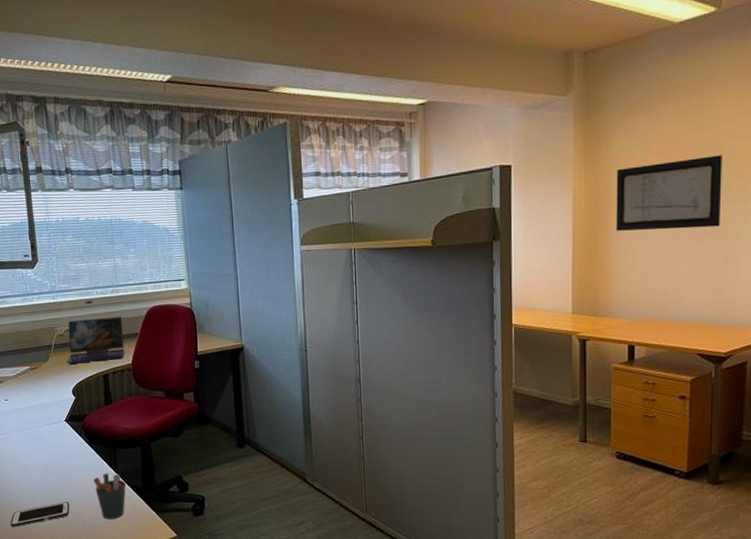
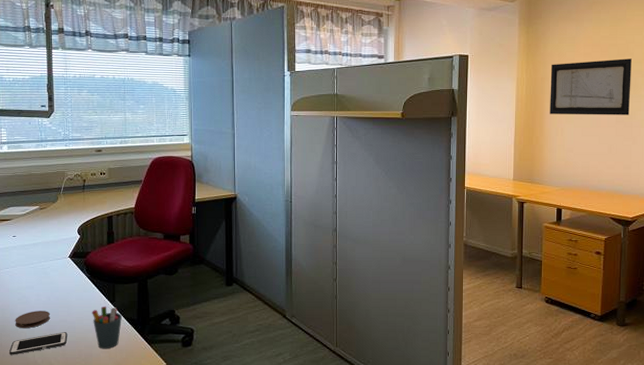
coaster: none [14,479,50,498] -> present [15,311,50,328]
laptop: present [66,317,124,364] -> none [74,165,128,205]

